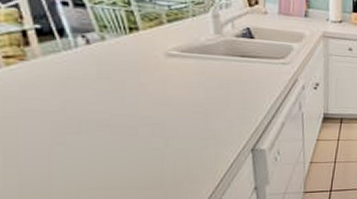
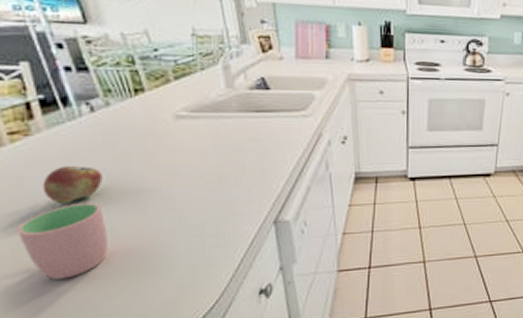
cup: none [11,123,99,189] -> present [17,202,108,280]
fruit: none [37,90,96,123] -> present [42,166,103,203]

